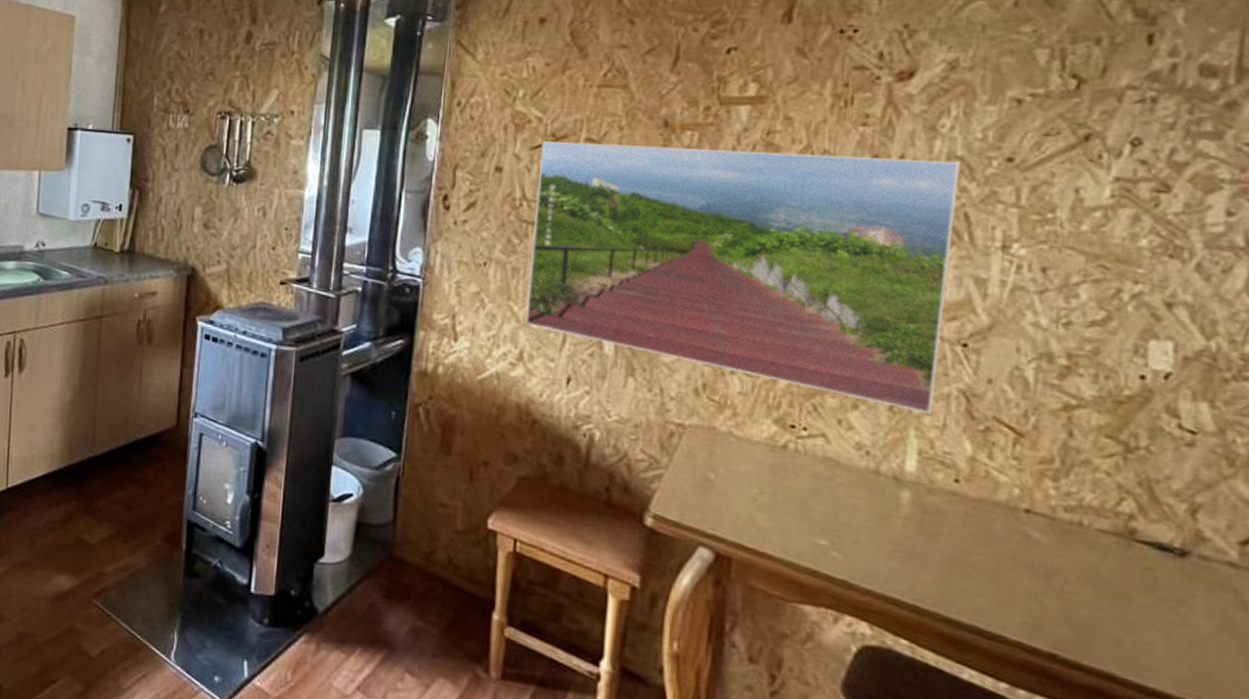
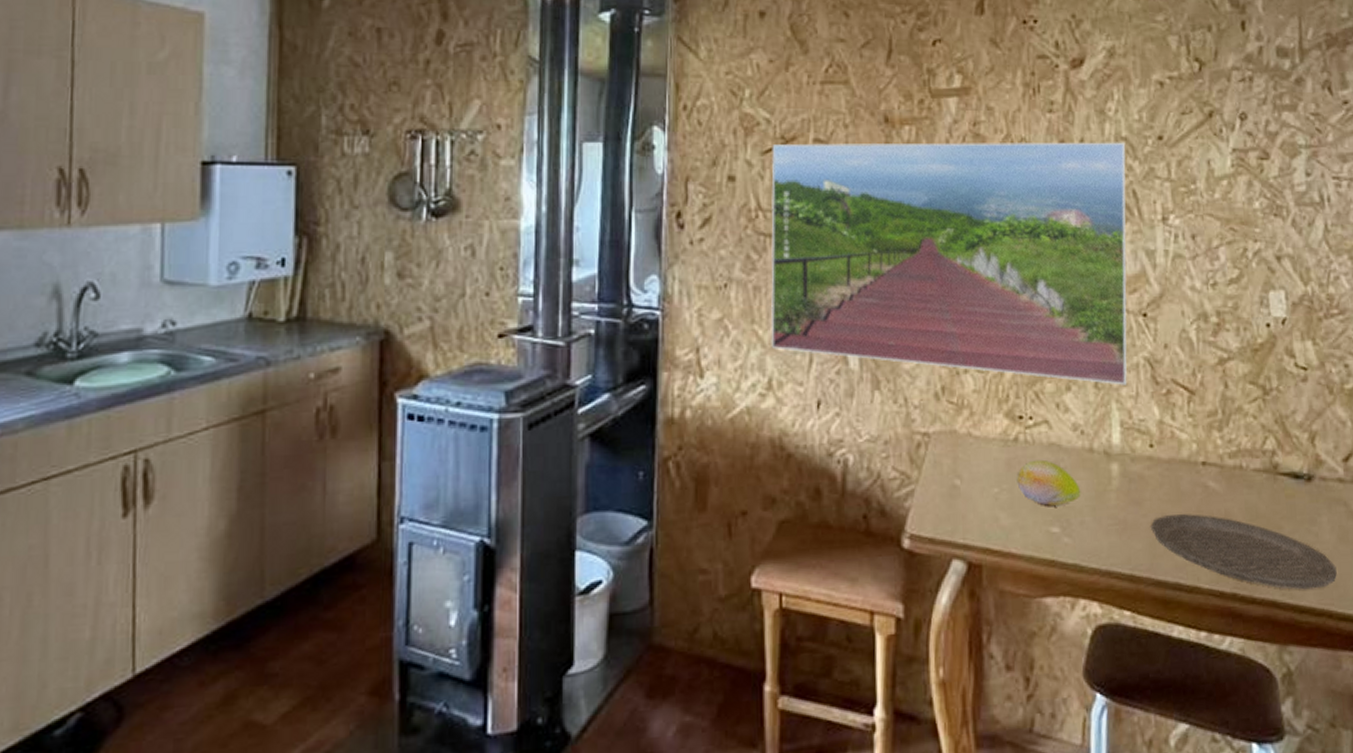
fruit: none [781,470,859,520] -> present [1016,459,1081,506]
plate: none [946,554,1211,676] -> present [1151,514,1337,590]

